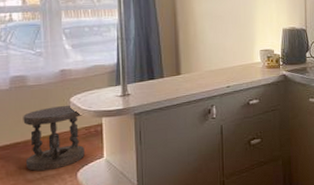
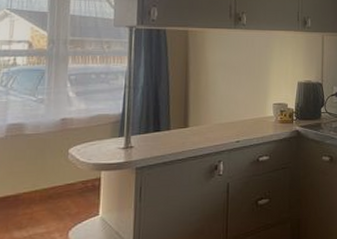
stool: present [23,105,85,171] -> none [13,156,82,228]

